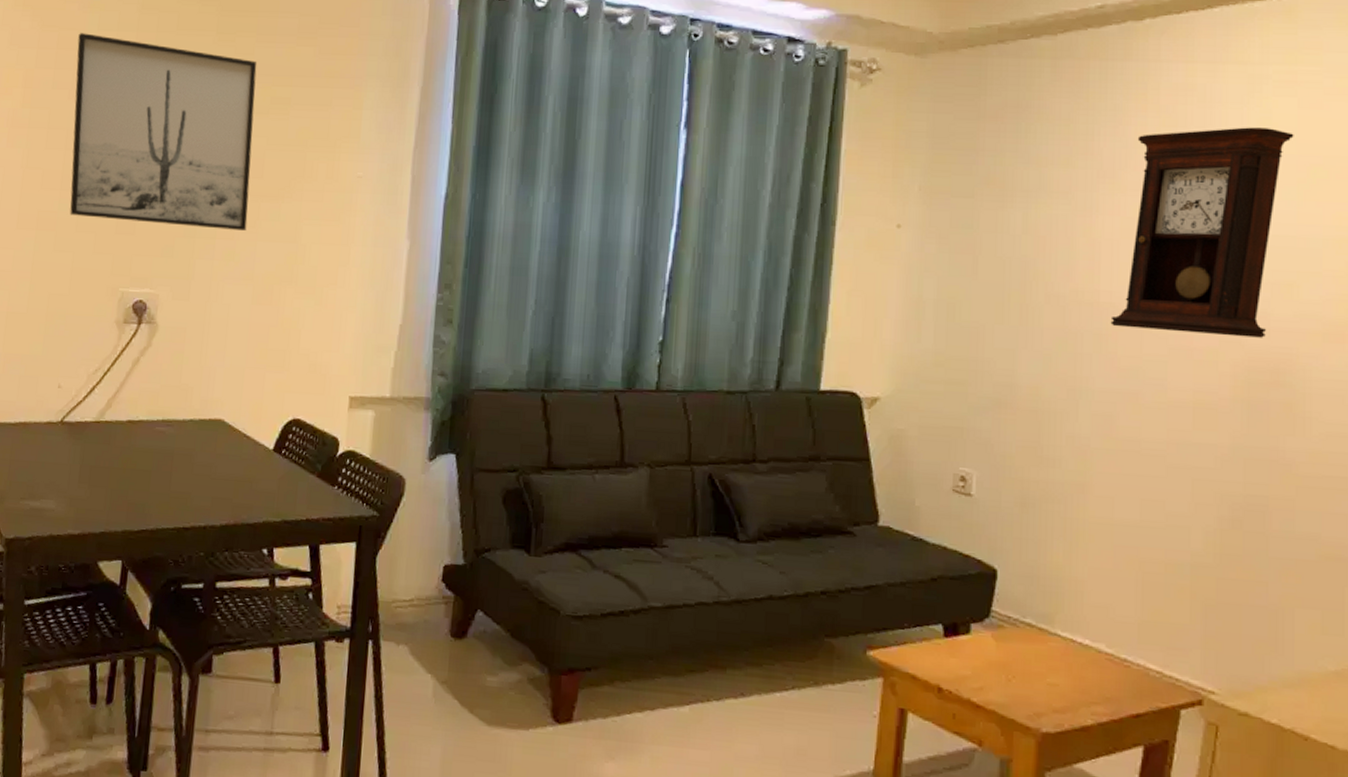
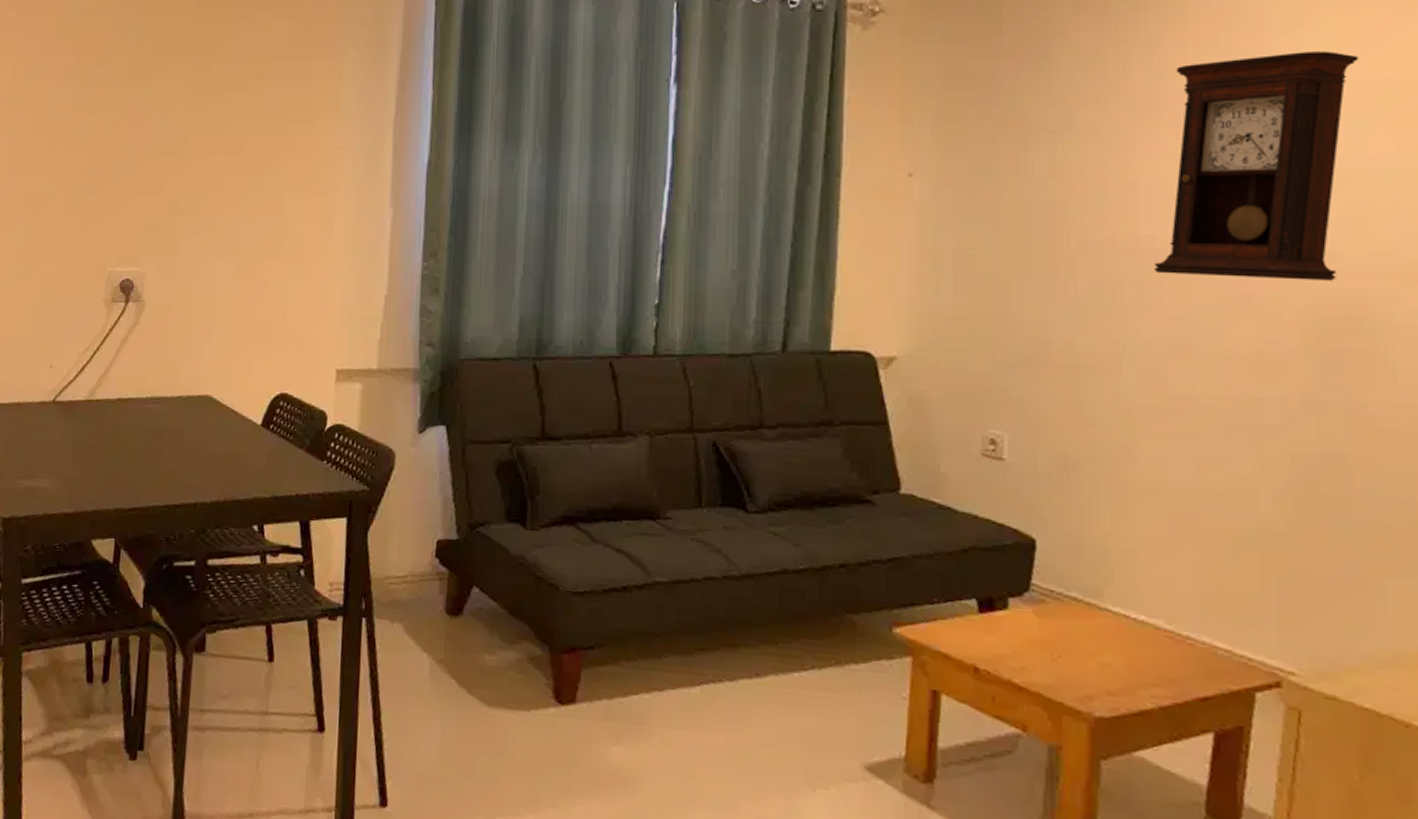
wall art: present [70,33,257,231] -> none [58,19,236,206]

